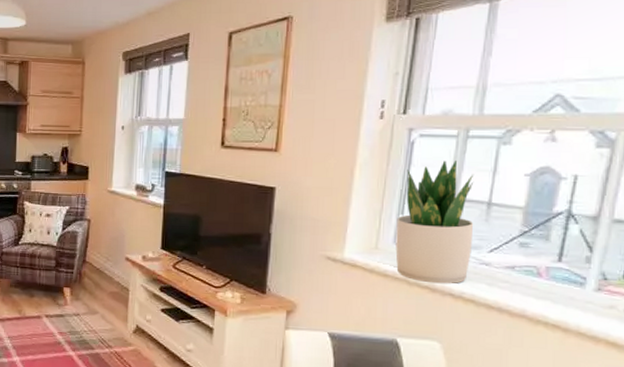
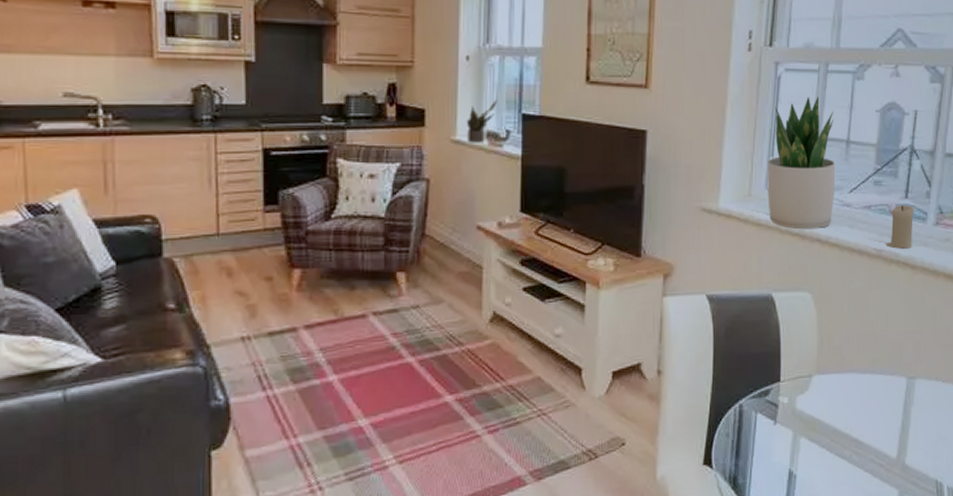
potted plant: none [120,160,145,194] -> present [467,100,497,143]
candle: none [531,268,570,313] -> present [885,205,914,250]

